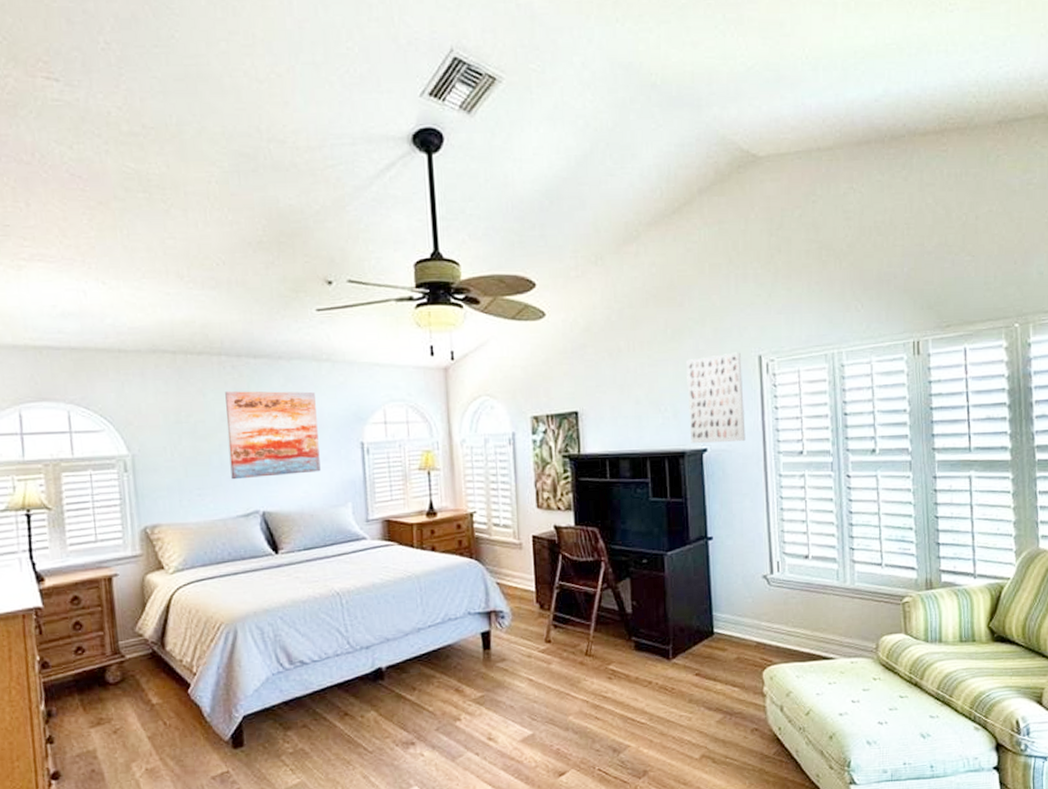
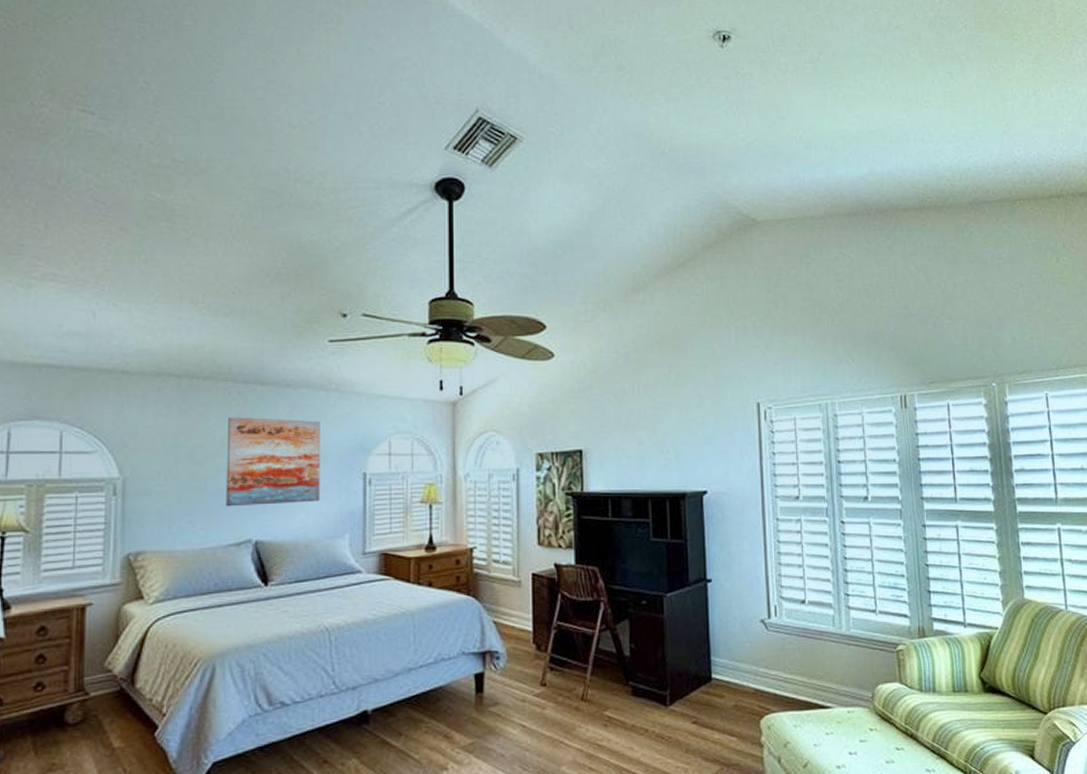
wall art: present [687,352,746,444] -> none [689,399,744,486]

